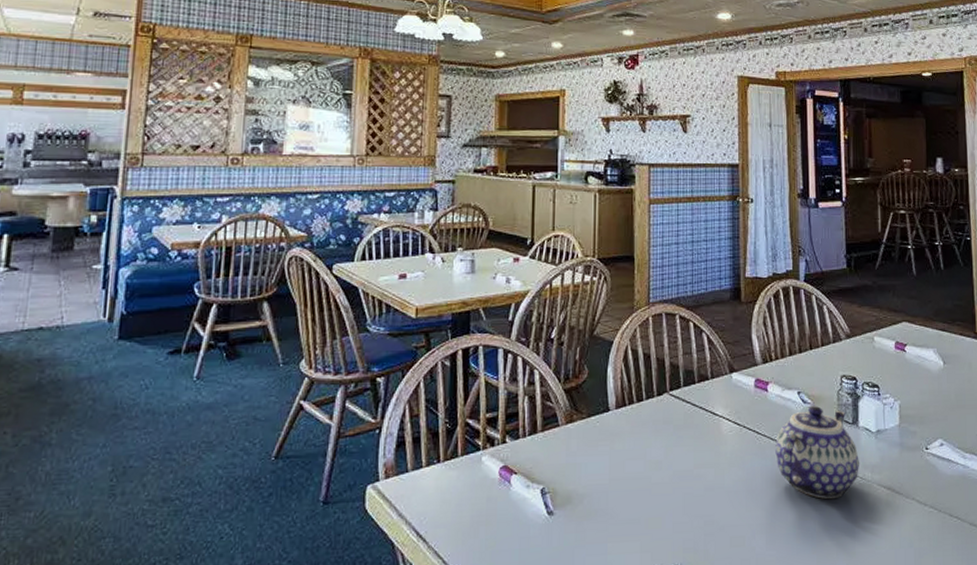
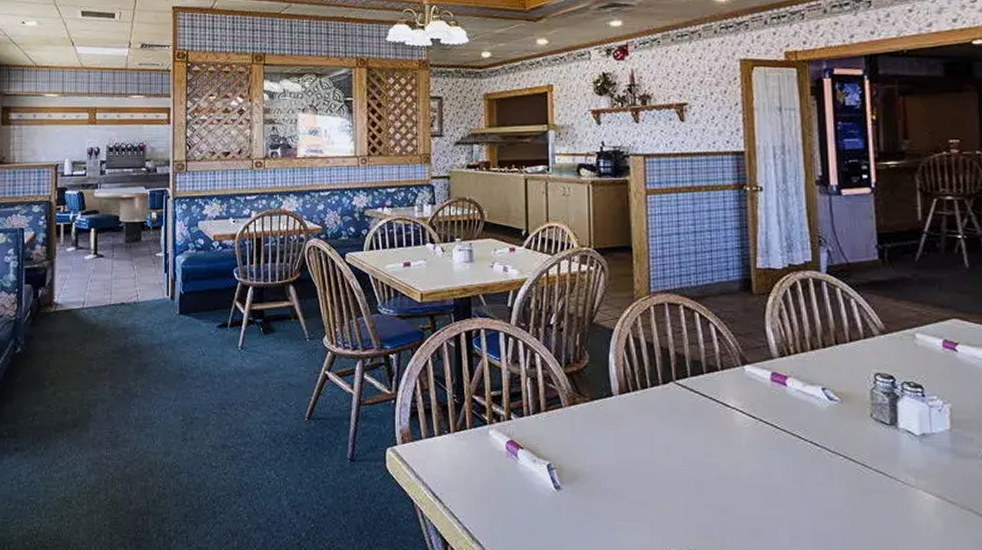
teapot: present [775,405,860,500] -> none [797,402,901,502]

